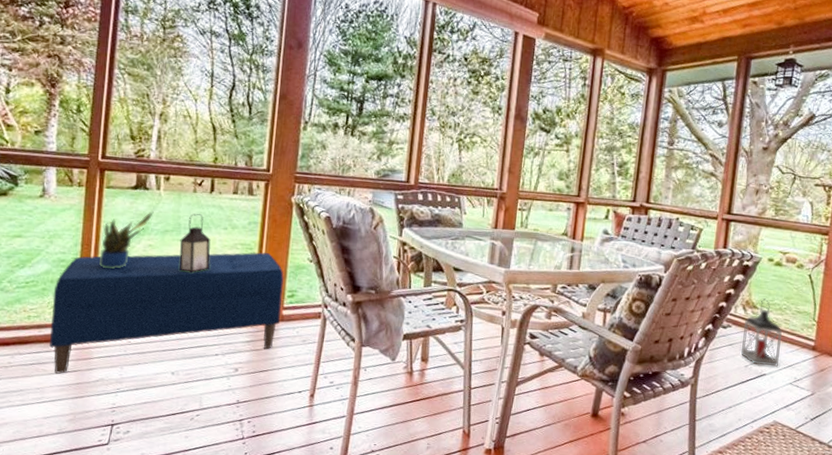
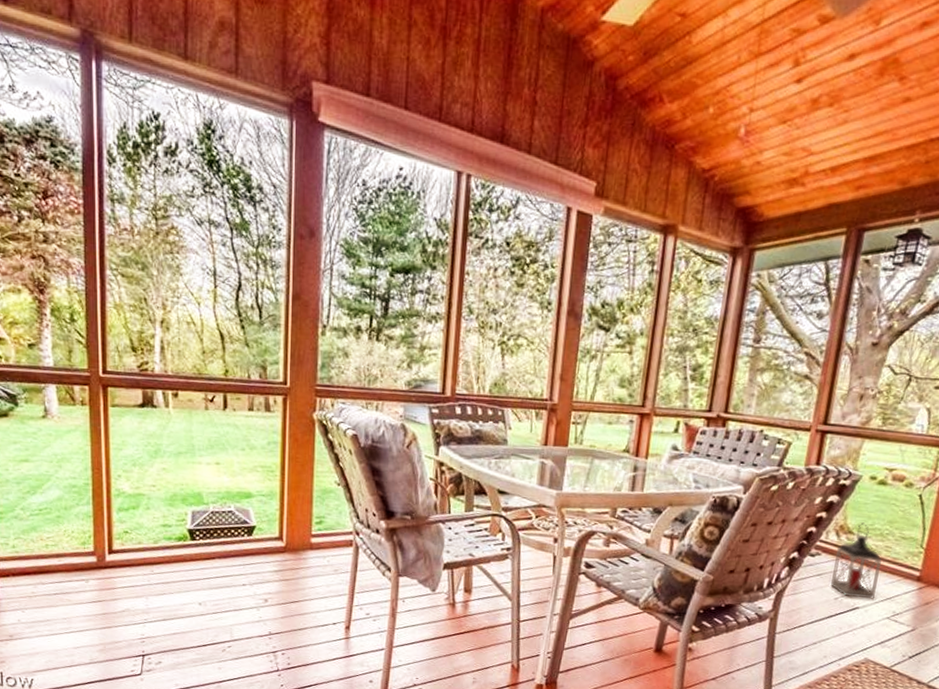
bench: present [49,252,284,374] -> none [68,475,311,604]
potted plant: present [99,211,154,269] -> none [112,431,164,495]
lantern: present [179,213,211,273] -> none [195,433,229,498]

